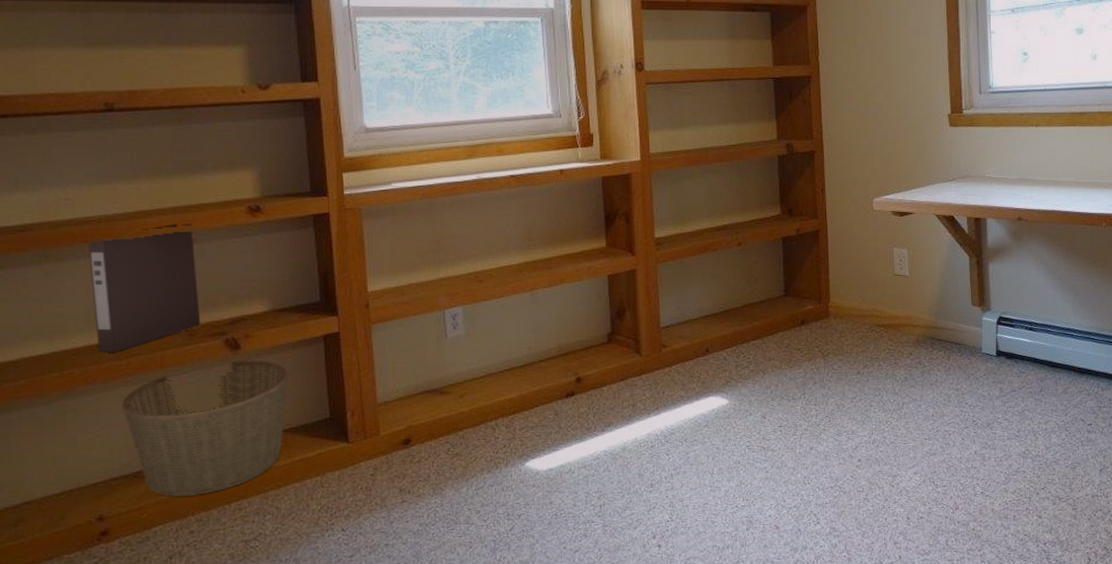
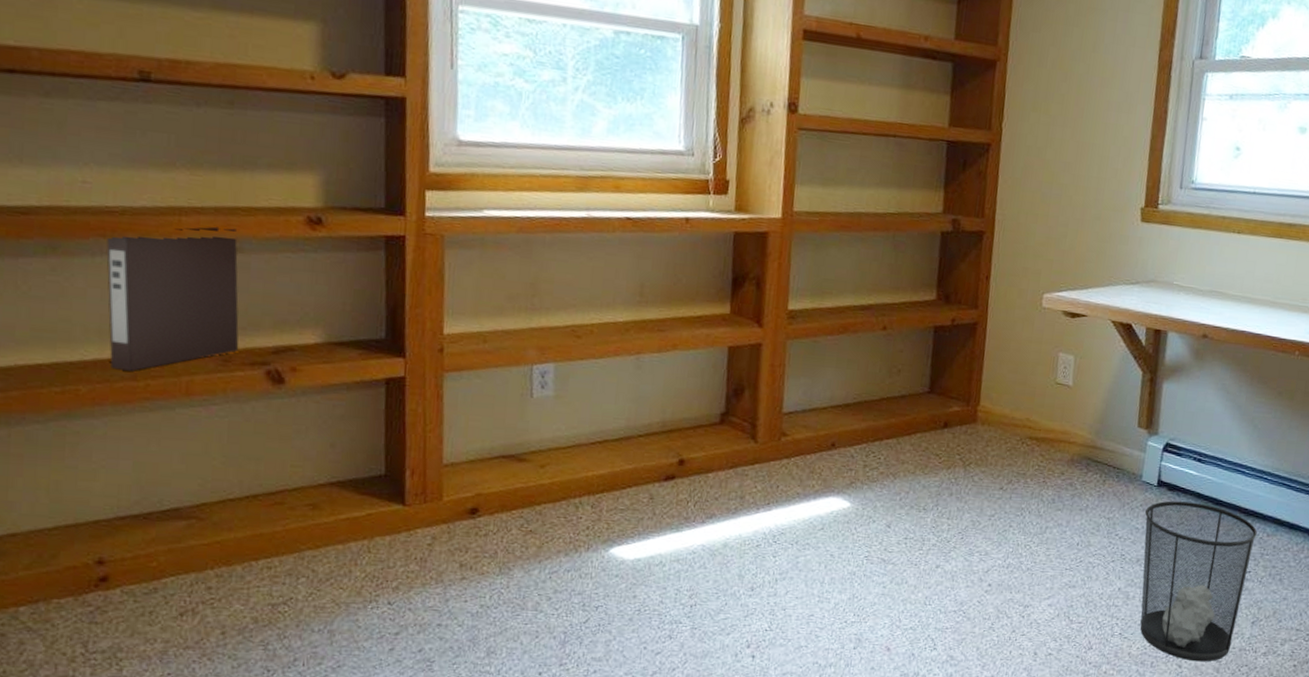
basket: present [122,360,288,497] -> none [135,396,340,547]
waste bin: none [989,367,1092,511] -> present [1140,500,1257,662]

